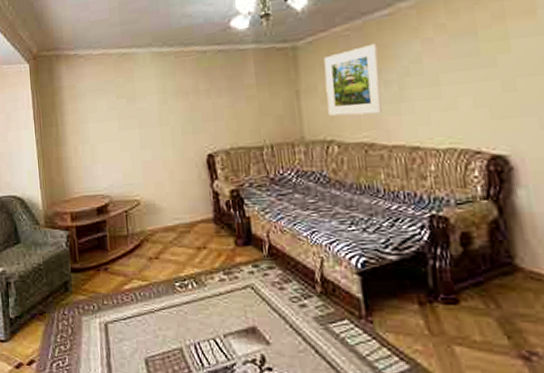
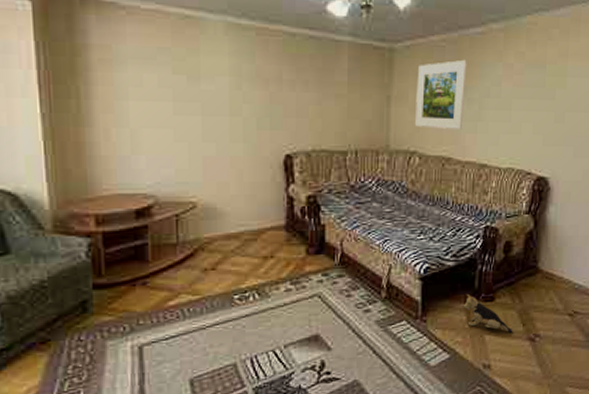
plush toy: none [416,294,495,346] -> present [462,294,513,333]

